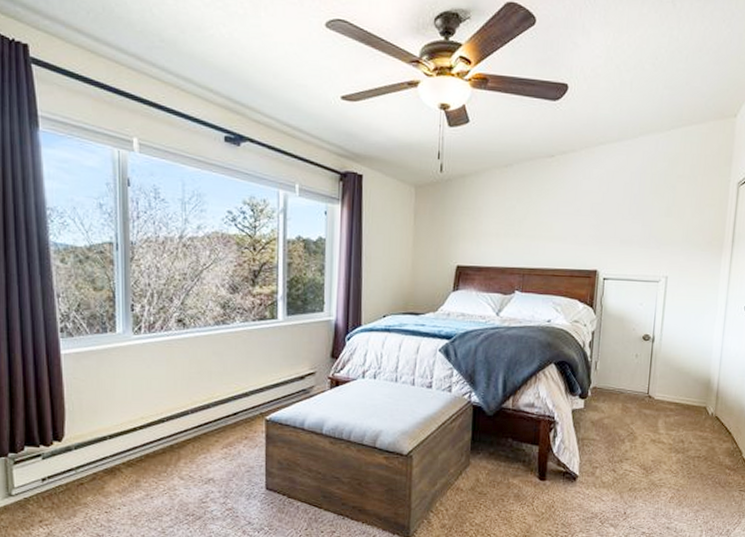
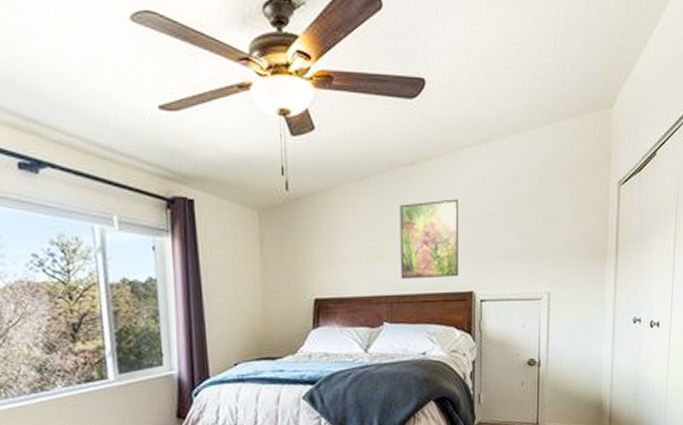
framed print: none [533,188,590,256] -> present [400,199,459,280]

